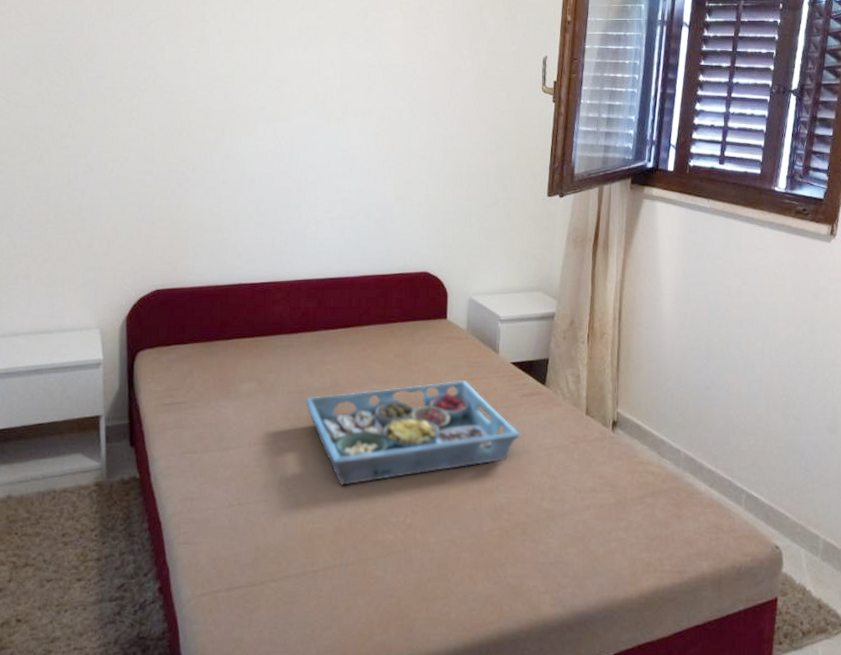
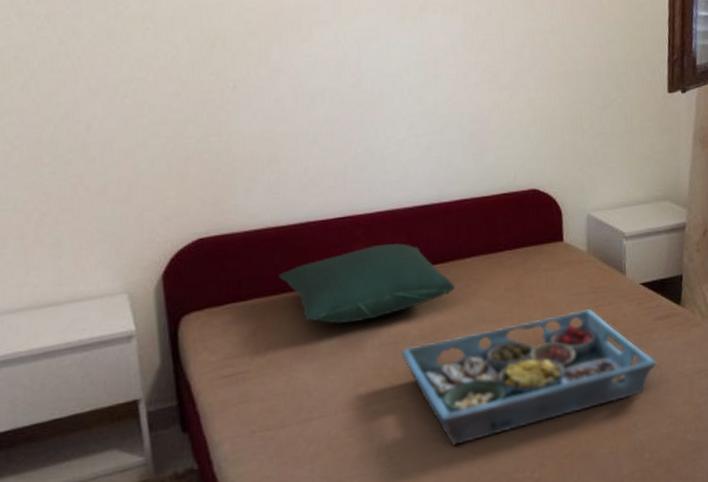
pillow: none [214,308,354,370] -> present [279,243,456,324]

